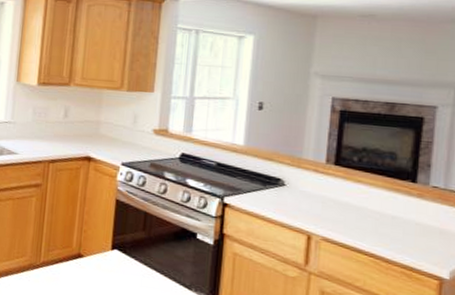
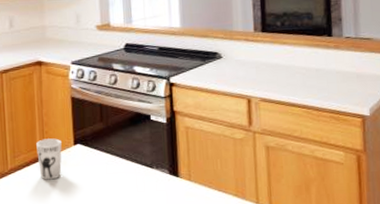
cup: none [72,237,99,282] -> present [36,138,62,180]

